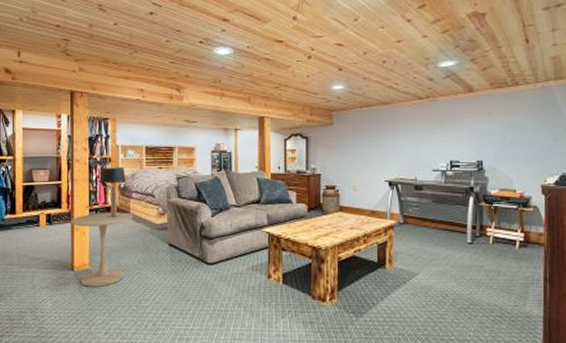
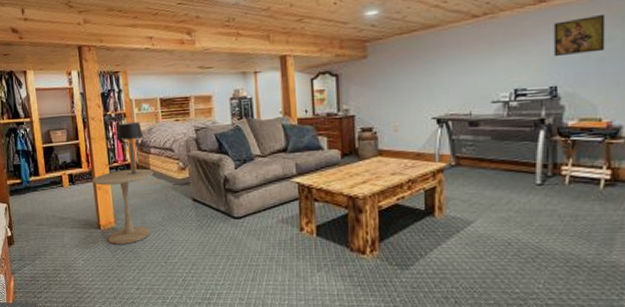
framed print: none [479,105,518,137] -> present [553,13,606,57]

